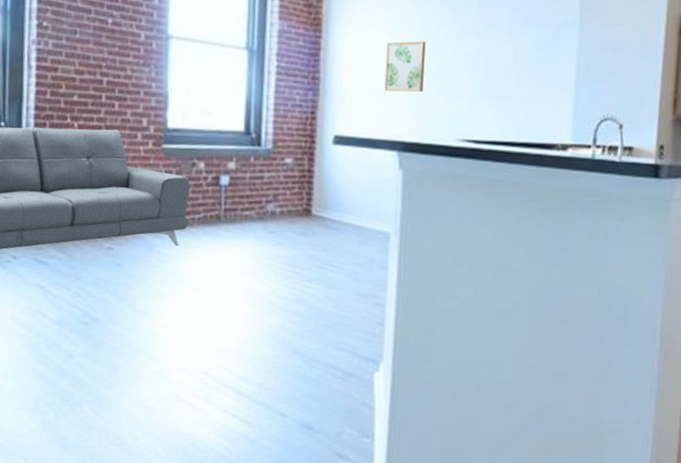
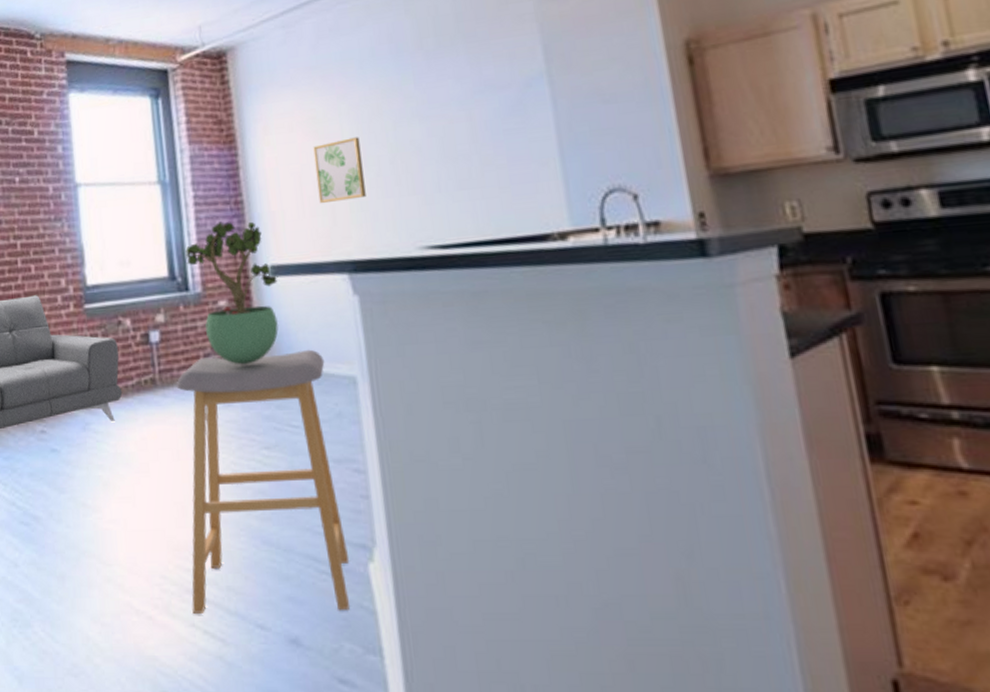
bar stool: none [227,203,367,405] -> present [176,349,350,613]
potted plant: none [262,92,340,213] -> present [185,221,279,365]

